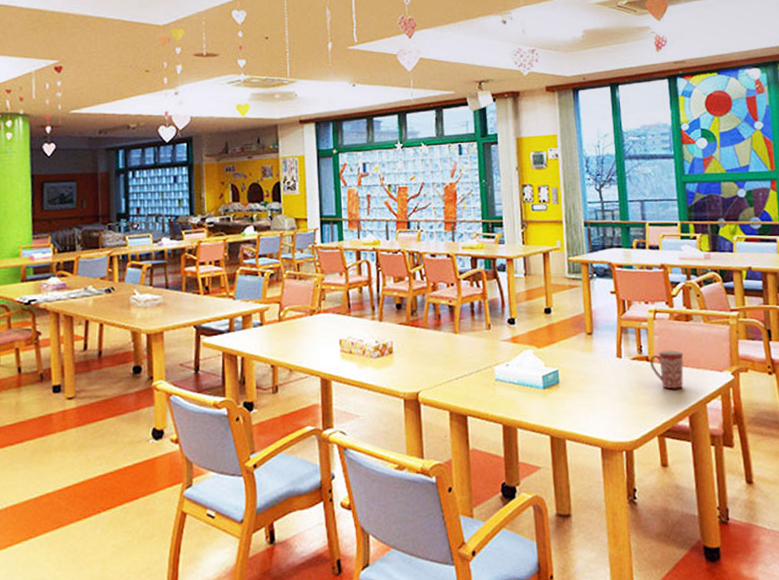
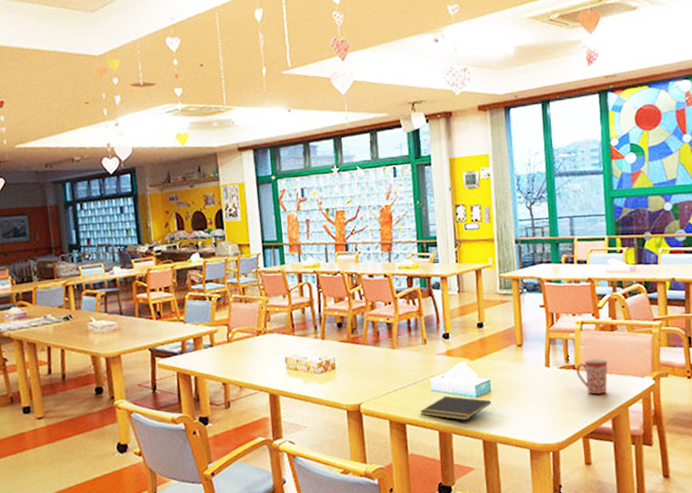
notepad: none [483,386,560,414] -> present [420,395,492,421]

